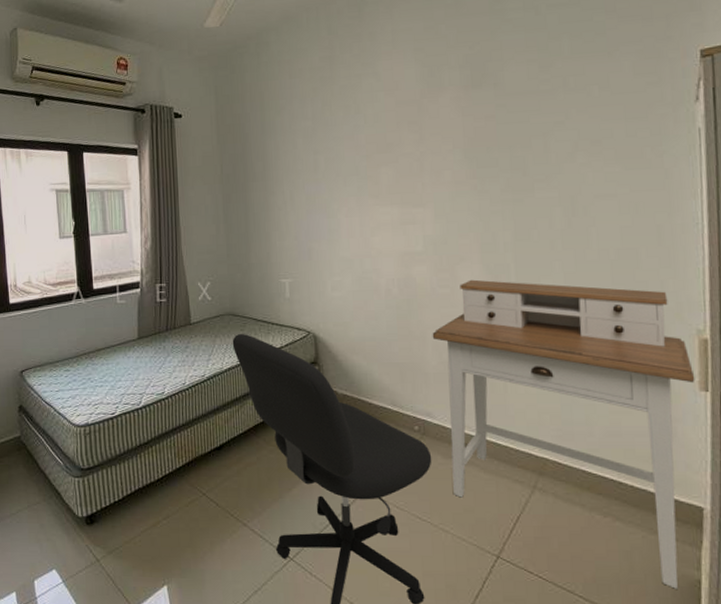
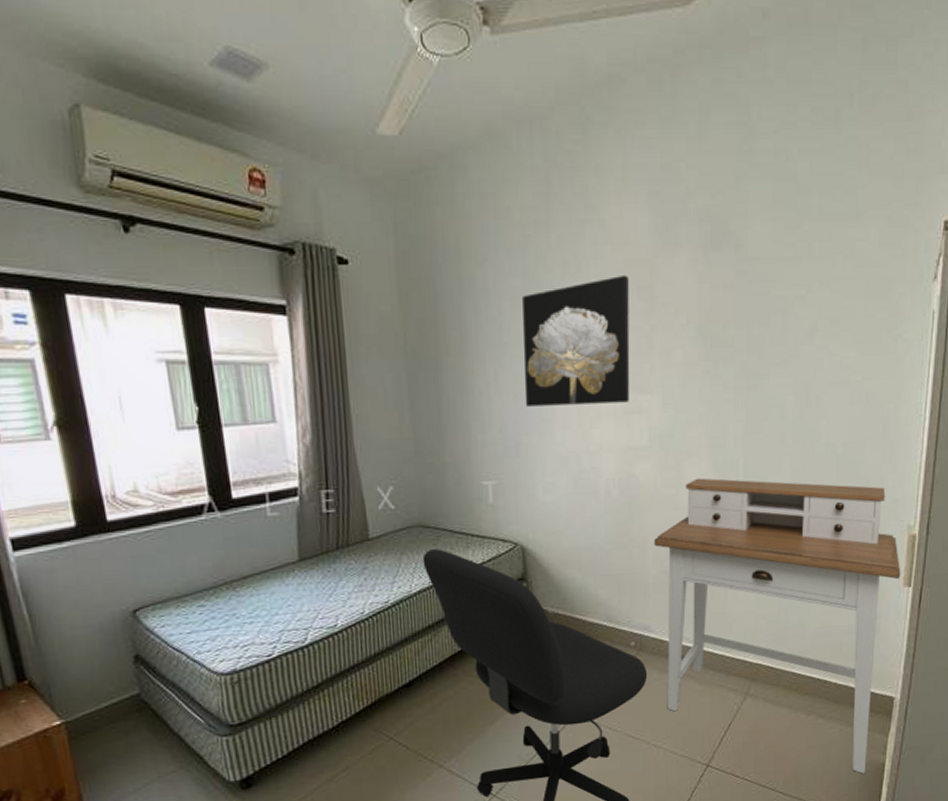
wall art: none [312,114,405,219] -> present [522,276,630,407]

